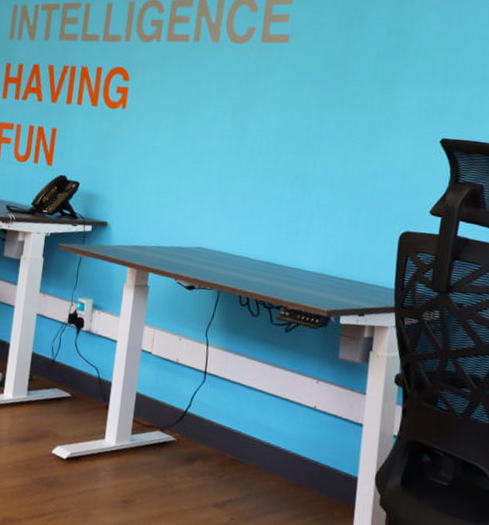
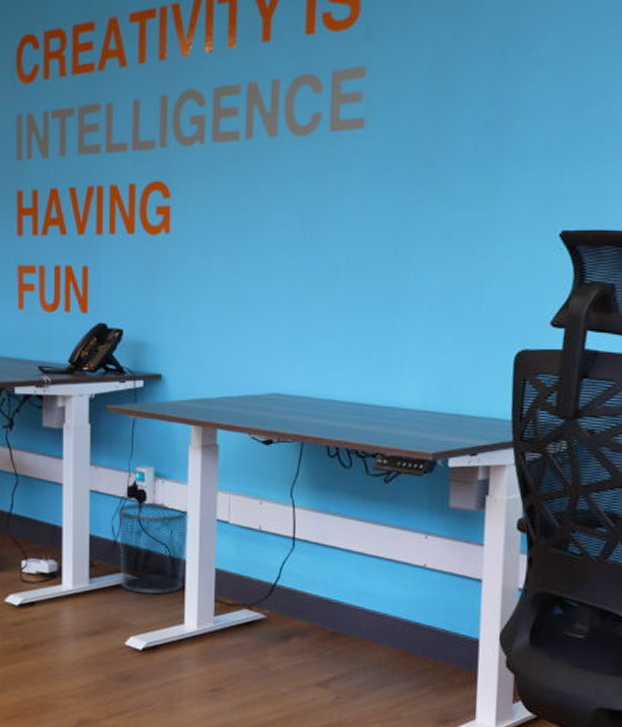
waste bin: none [54,329,118,411] -> present [116,503,189,595]

